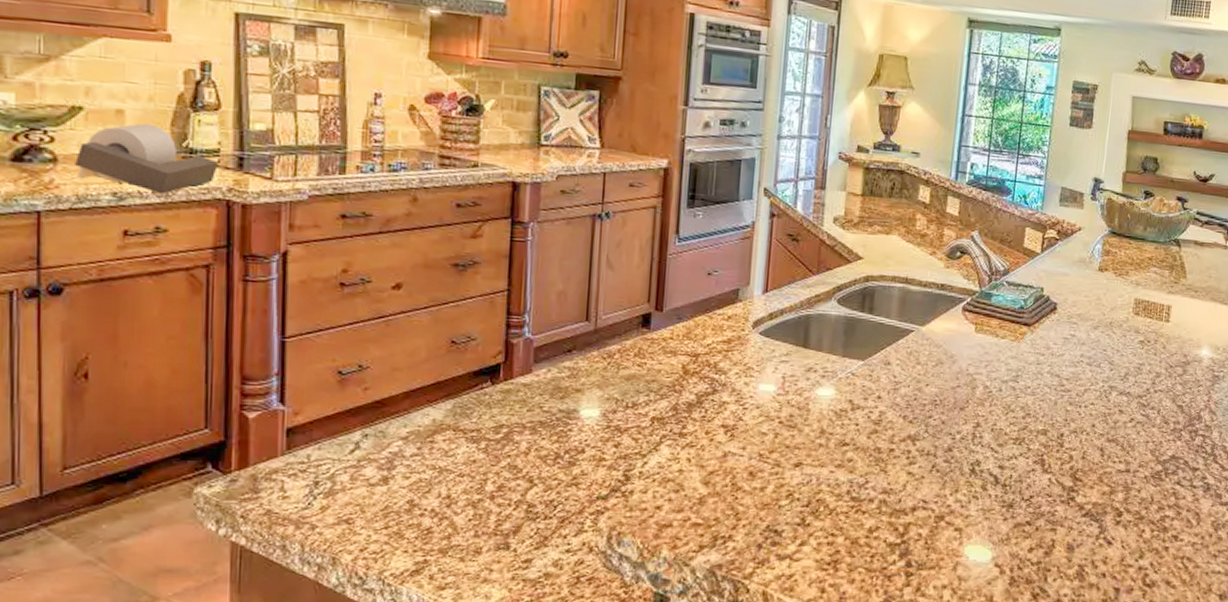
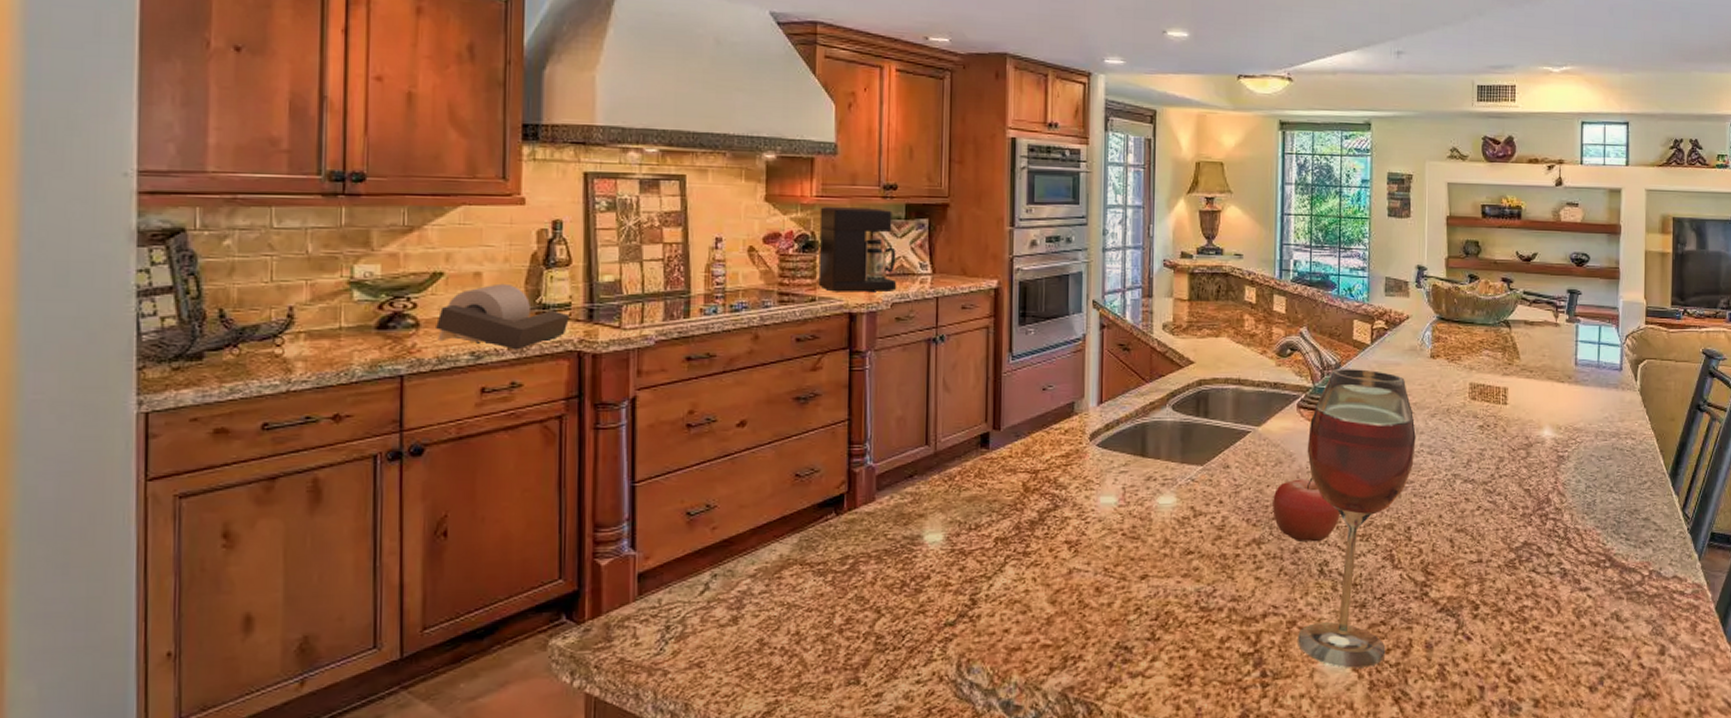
coffee maker: none [481,70,564,163] -> present [818,207,897,293]
fruit: none [929,379,997,443] -> present [1272,477,1341,542]
wineglass: none [944,275,1077,564] -> present [1298,369,1416,668]

